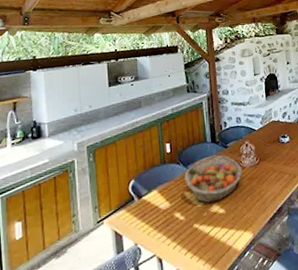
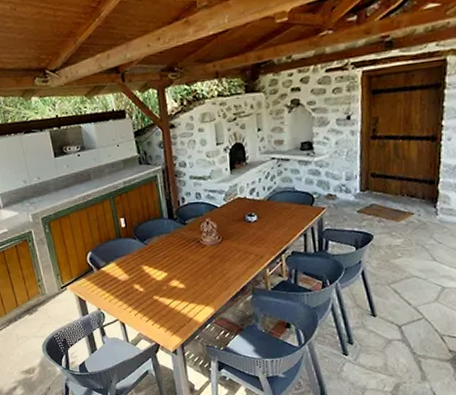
fruit basket: present [184,155,243,203] -> none [141,231,204,278]

